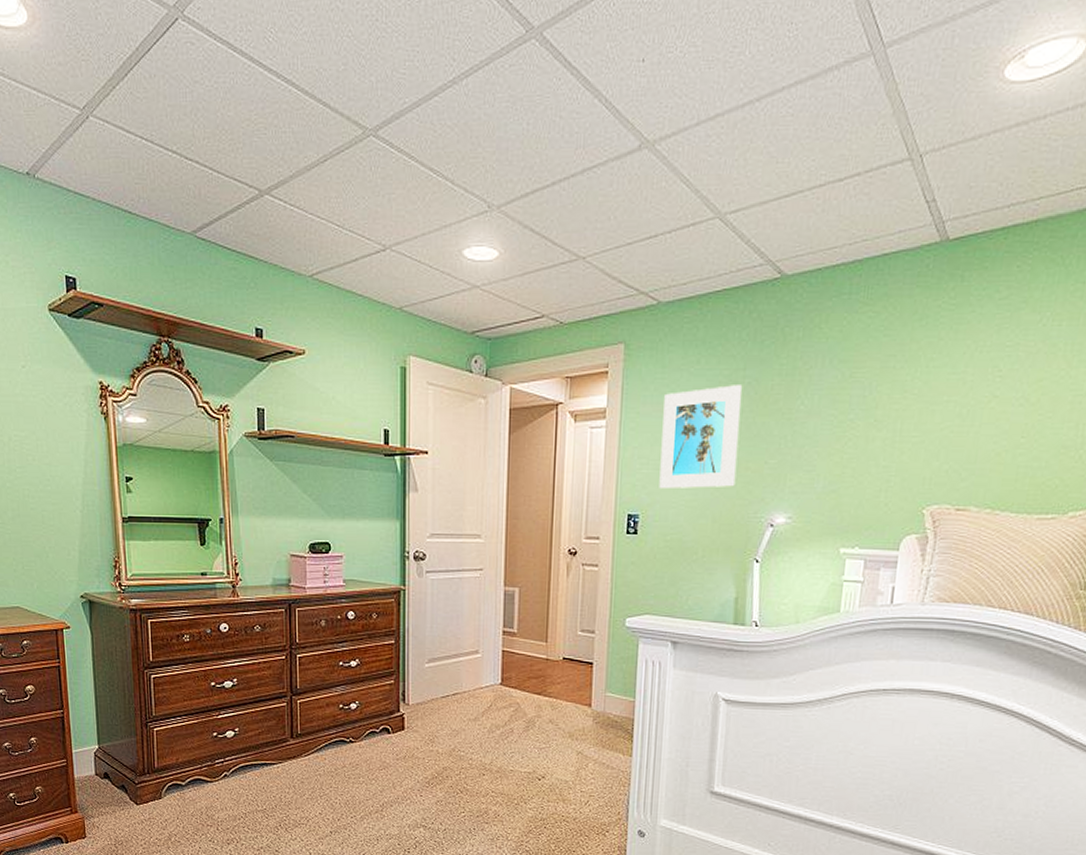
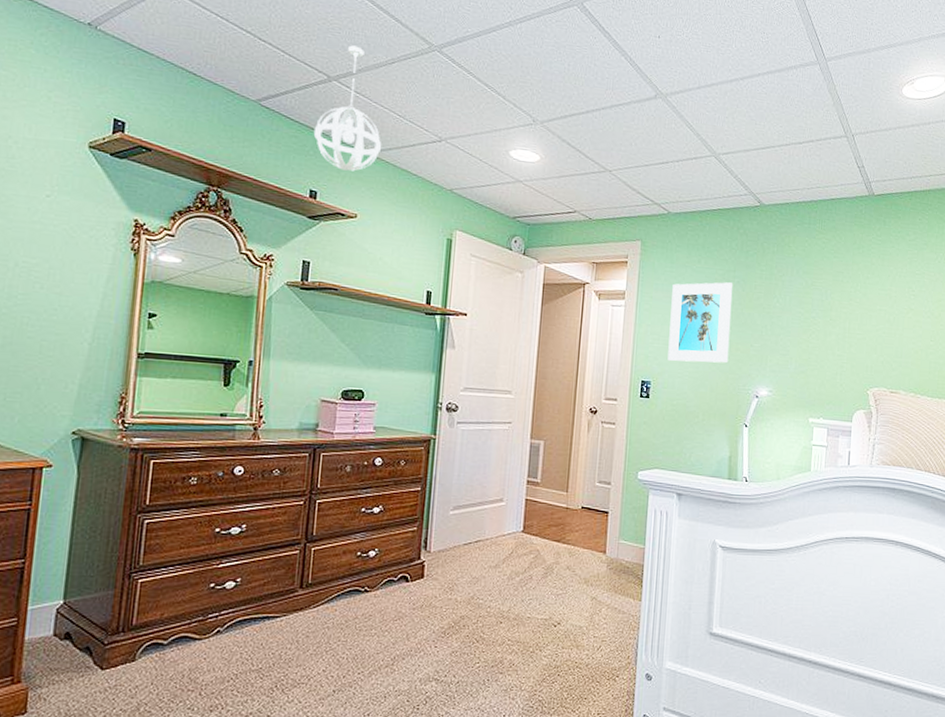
pendant light: none [251,147,323,301] -> present [313,45,382,171]

